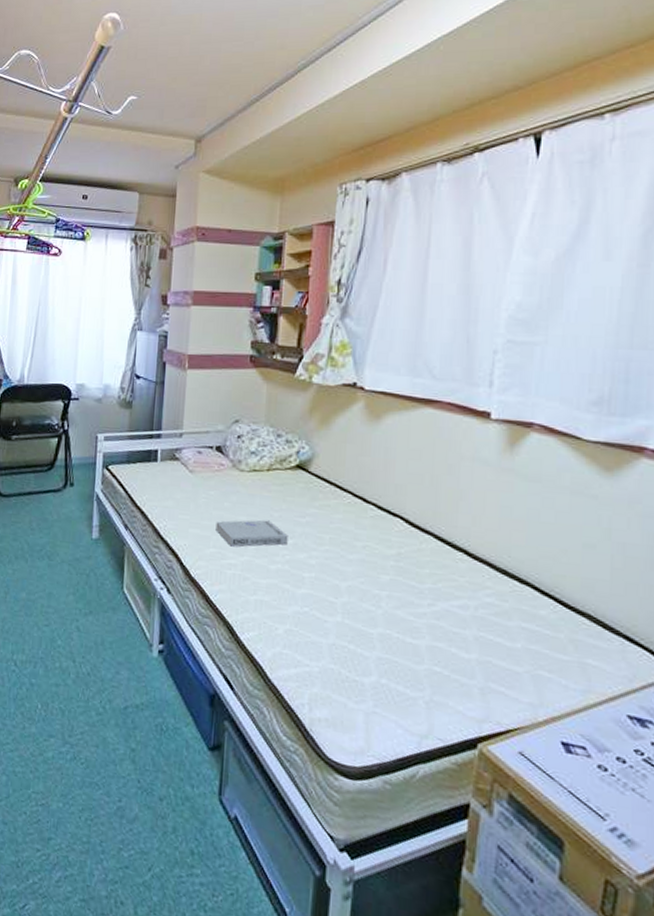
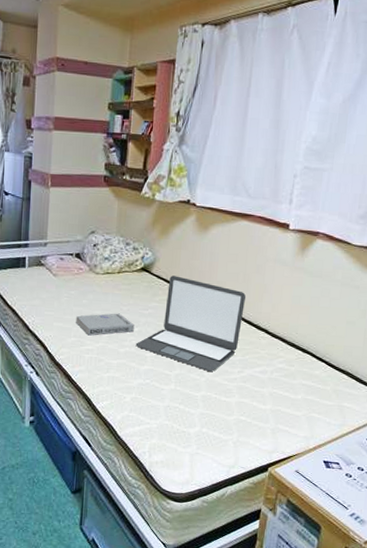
laptop: none [290,475,434,603] -> present [135,275,246,372]

